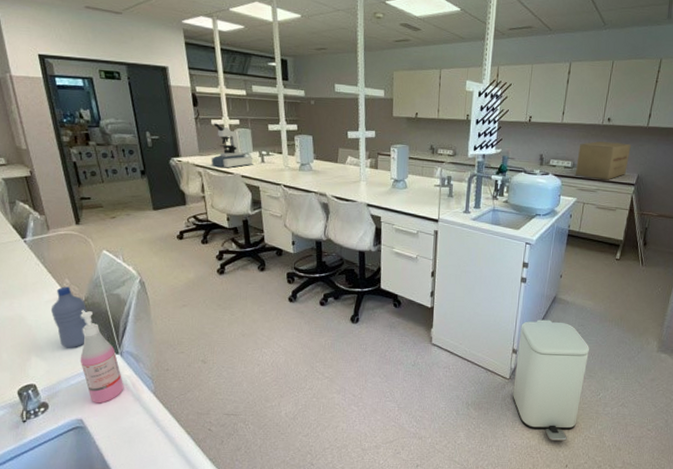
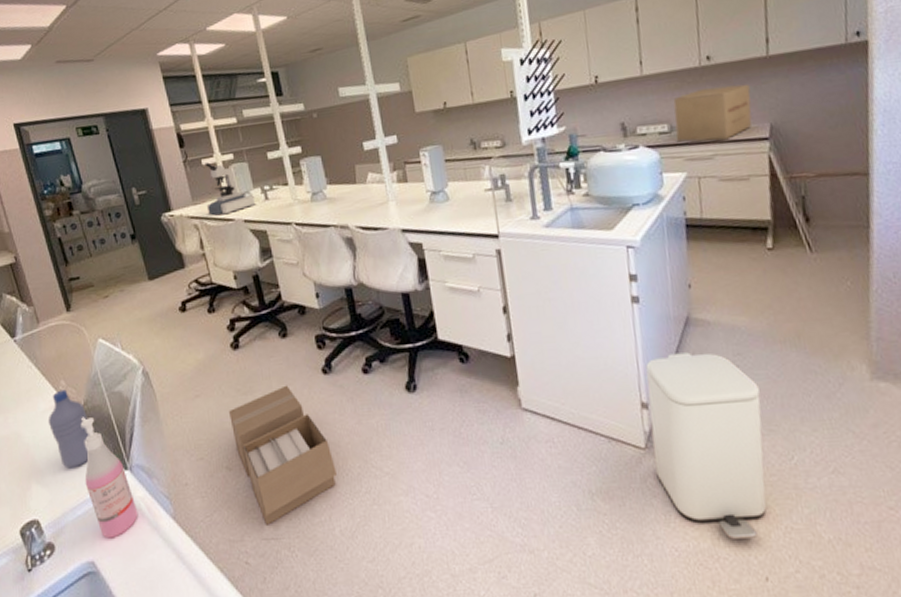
cardboard box: none [209,306,289,405] -> present [229,385,337,525]

